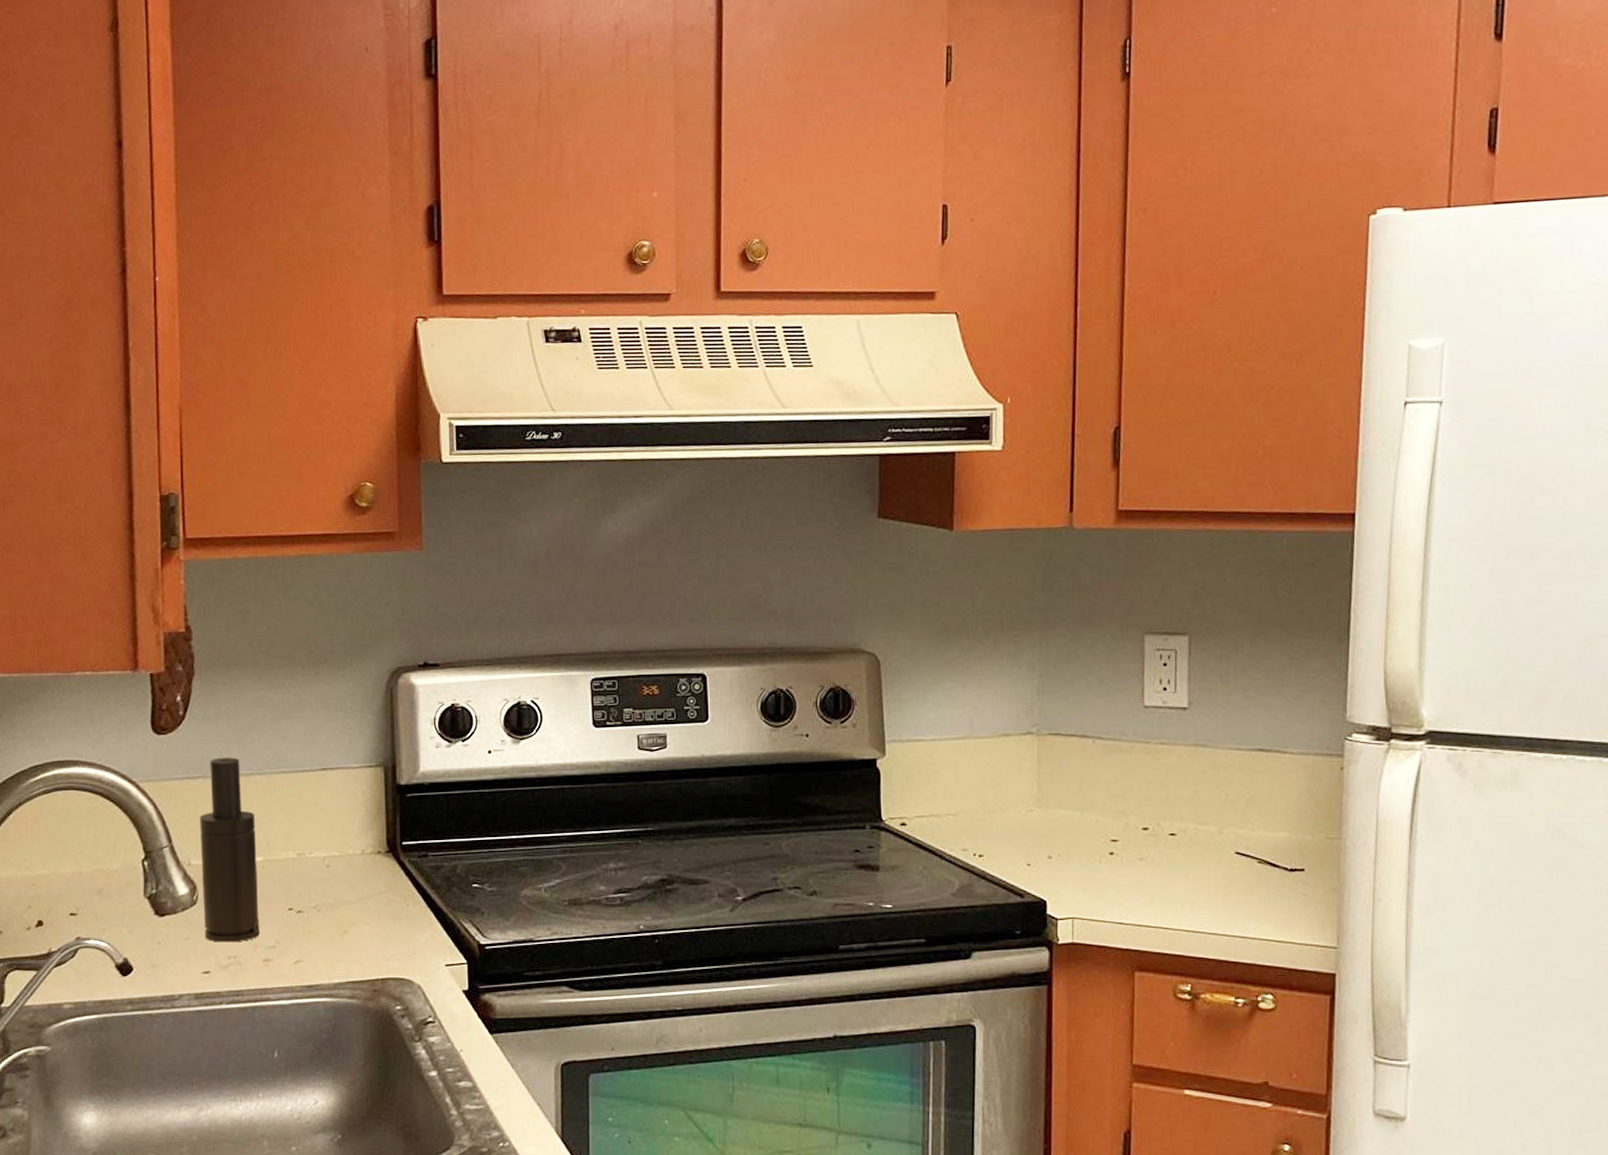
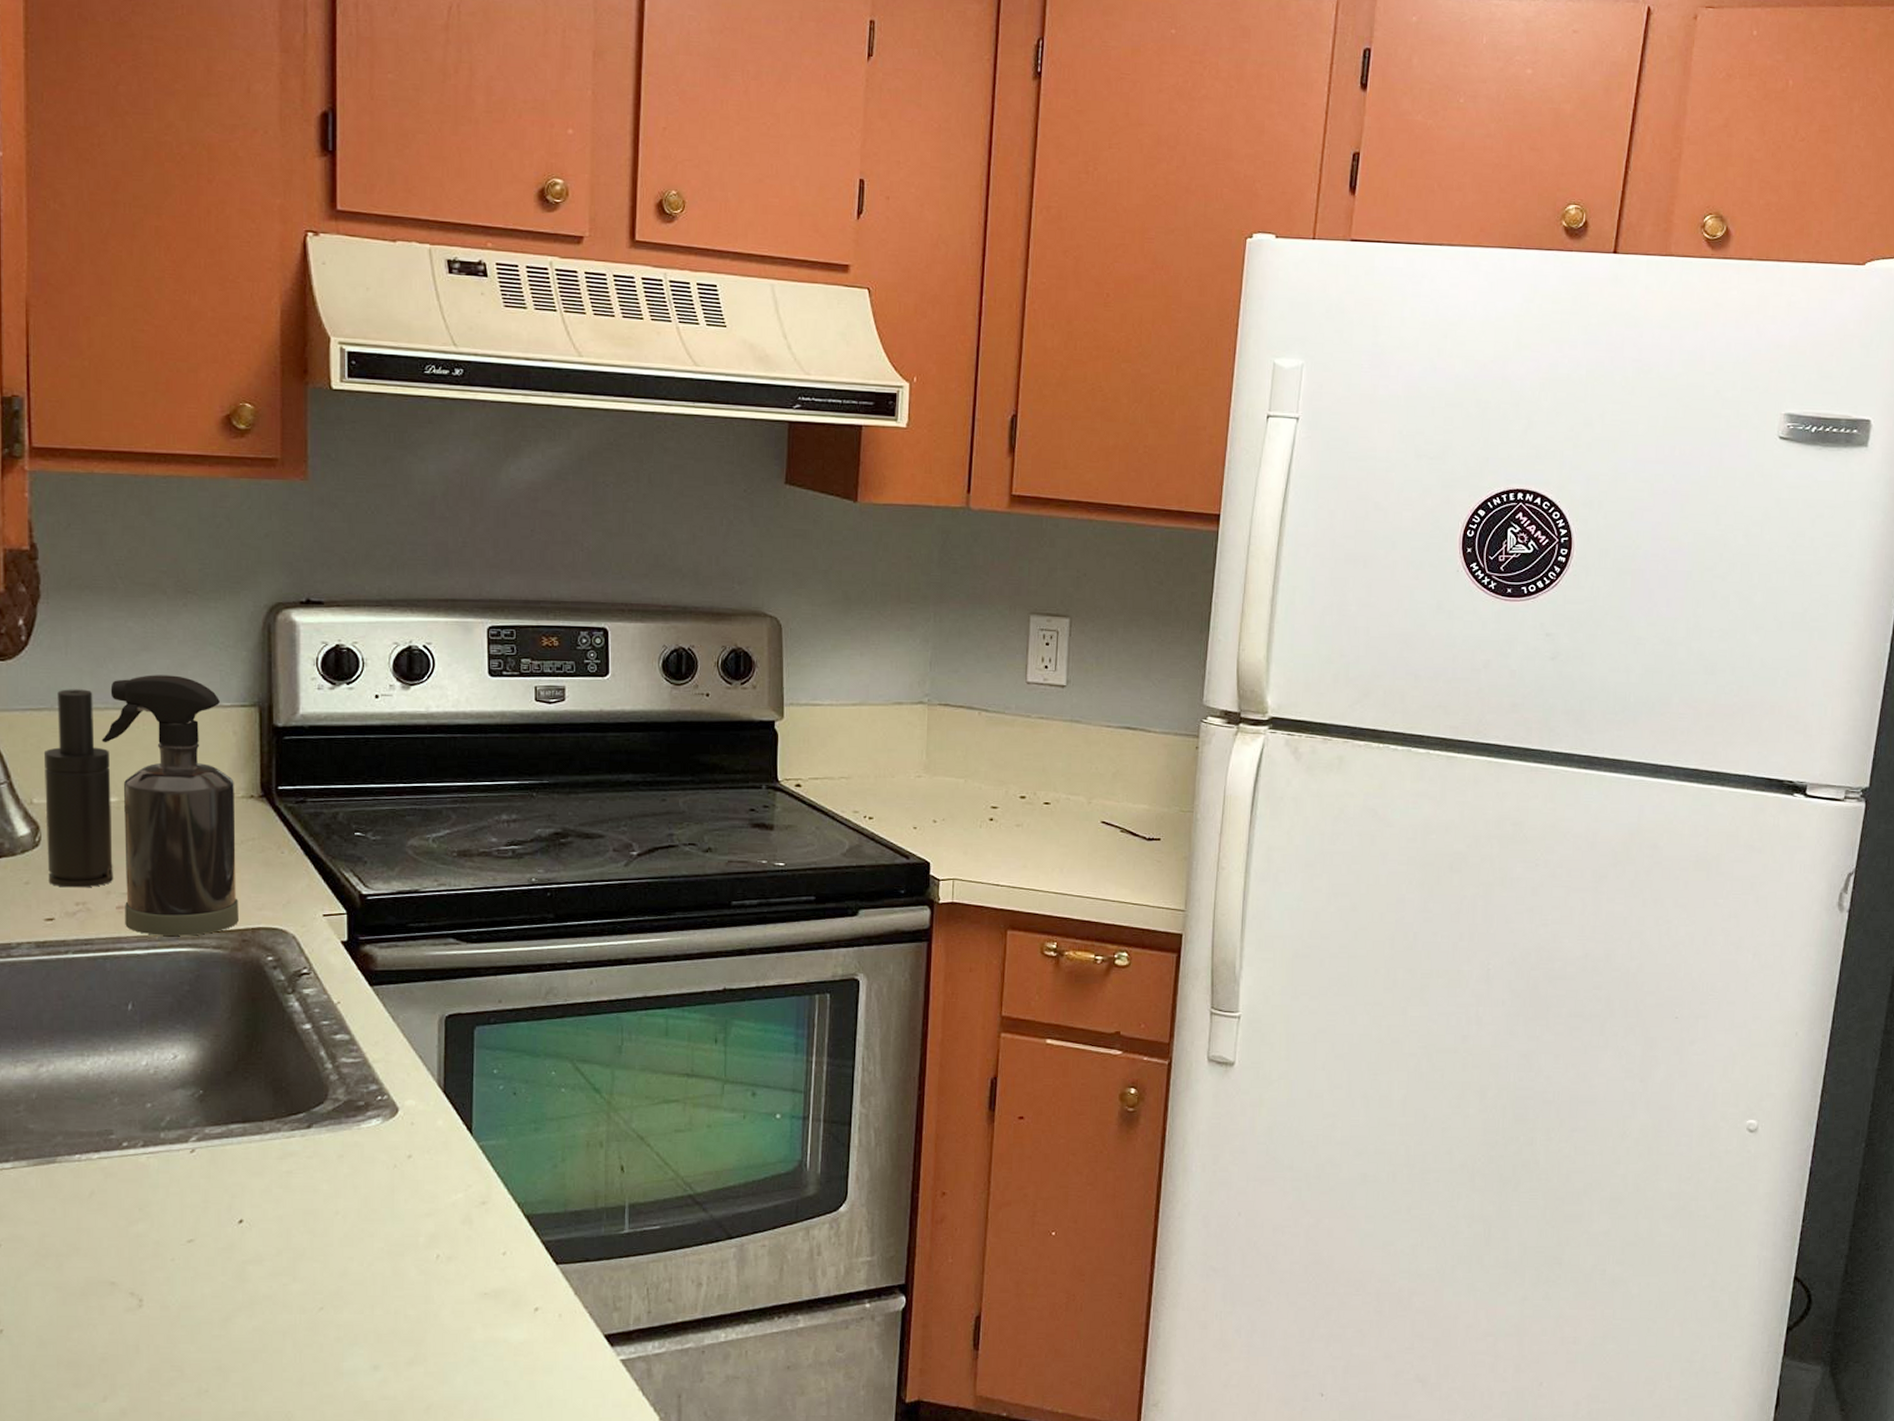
spray bottle: none [248,740,370,987] -> present [101,675,238,936]

